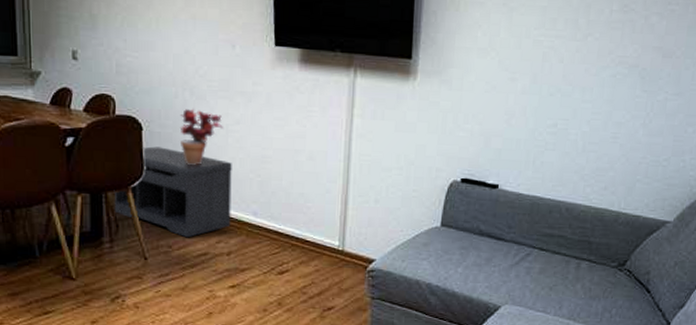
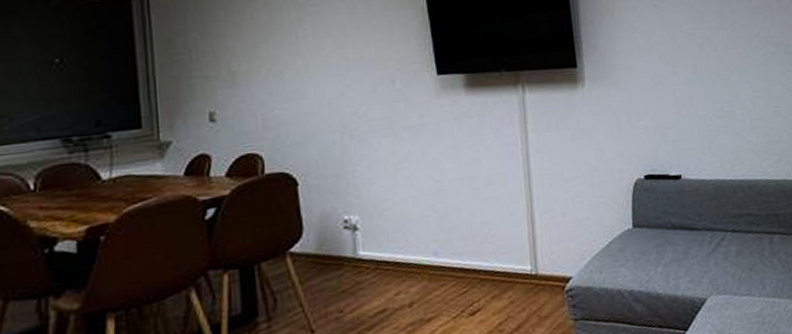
bench: present [114,146,232,238] -> none [268,200,410,297]
potted plant: present [179,108,223,165] -> none [340,152,390,214]

